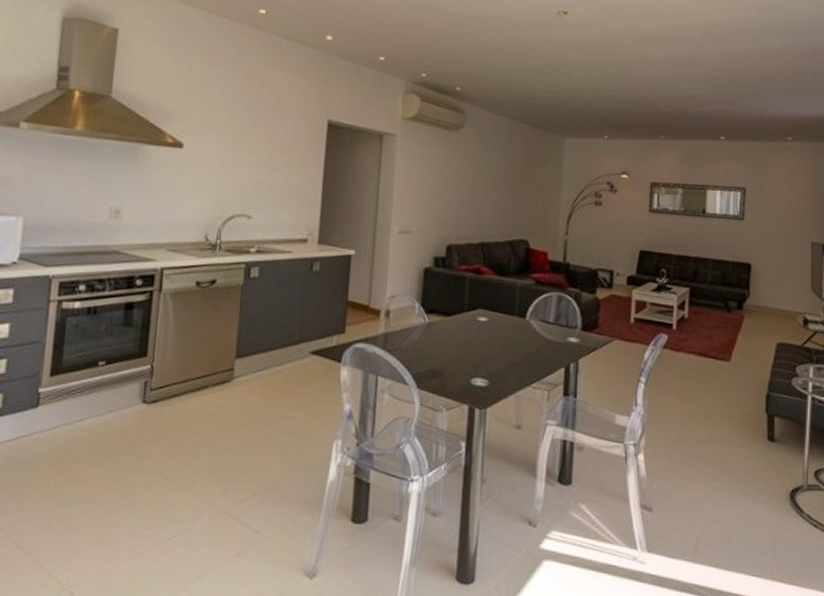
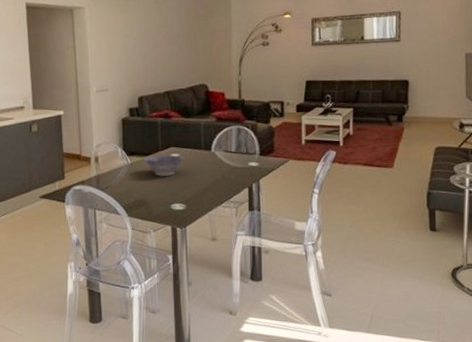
decorative bowl: none [444,316,495,343] -> present [143,154,186,176]

